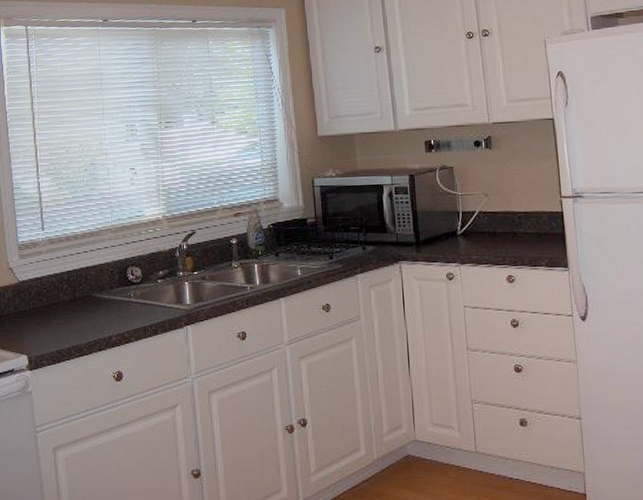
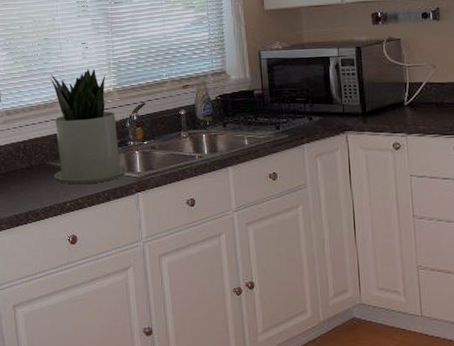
planter: none [97,196,177,318] -> present [51,69,128,185]

